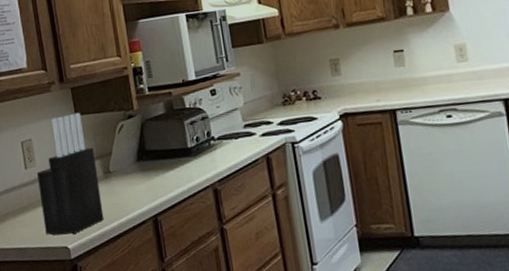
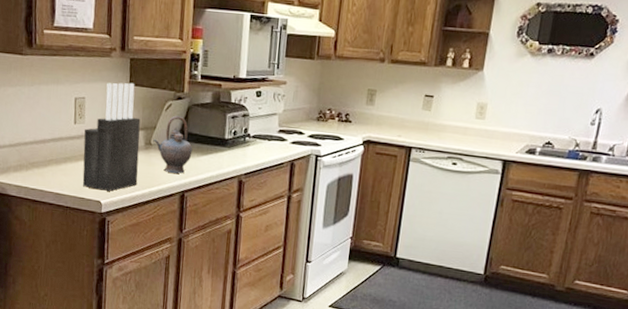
teapot: none [111,135,157,199] -> present [153,115,193,174]

